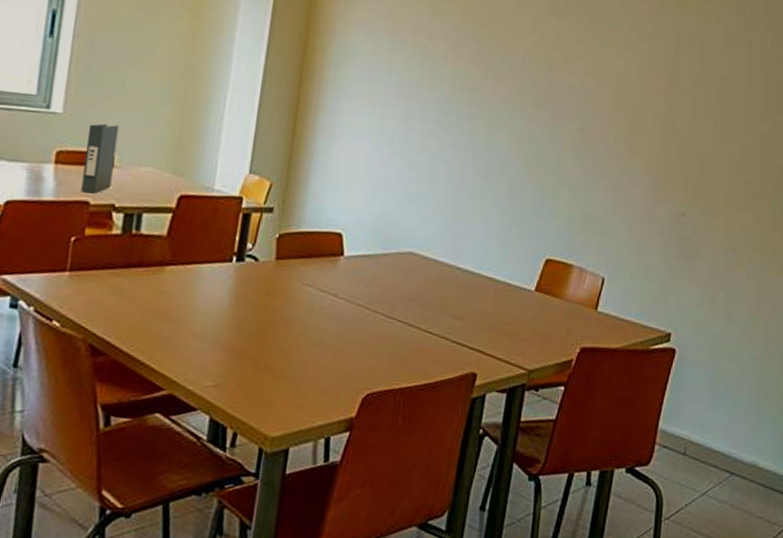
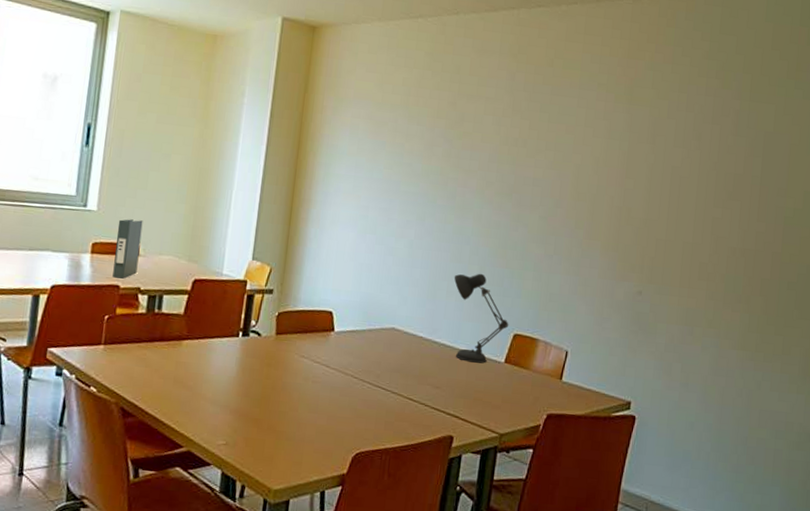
desk lamp: none [480,191,541,292] -> present [454,273,509,364]

